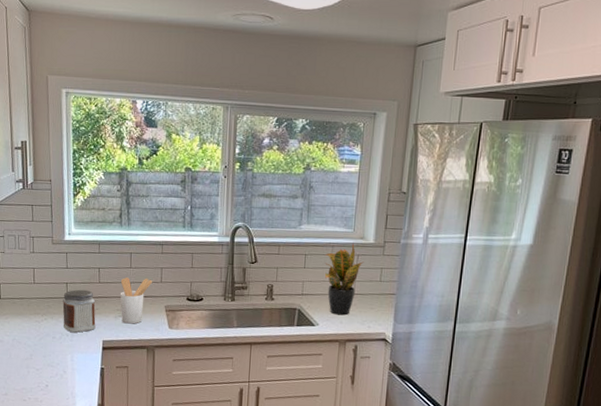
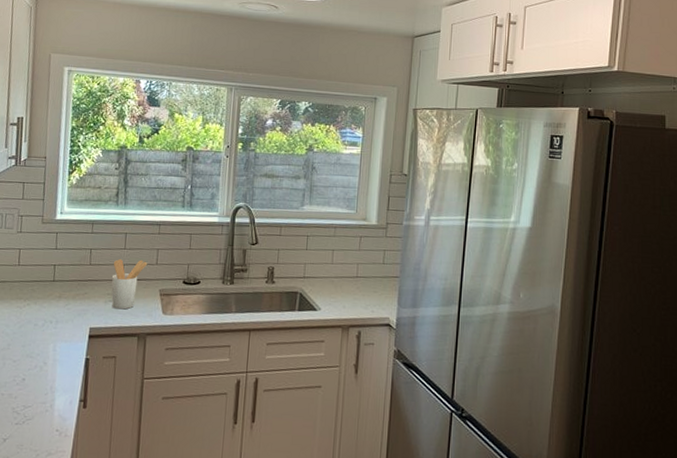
jar: present [62,289,96,333] -> none [46,272,85,319]
potted plant: present [325,244,365,316] -> none [327,225,368,300]

